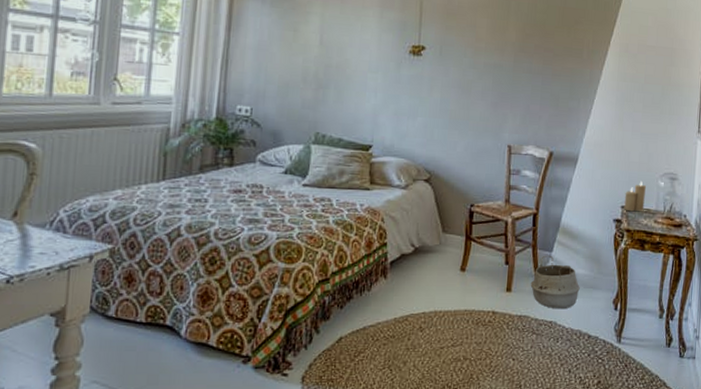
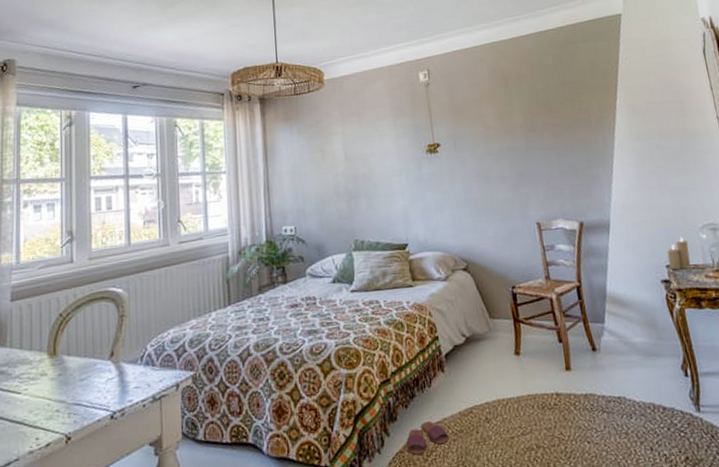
slippers: none [335,324,380,354] -> present [407,421,449,455]
woven basket: present [530,255,580,309] -> none [589,327,643,383]

